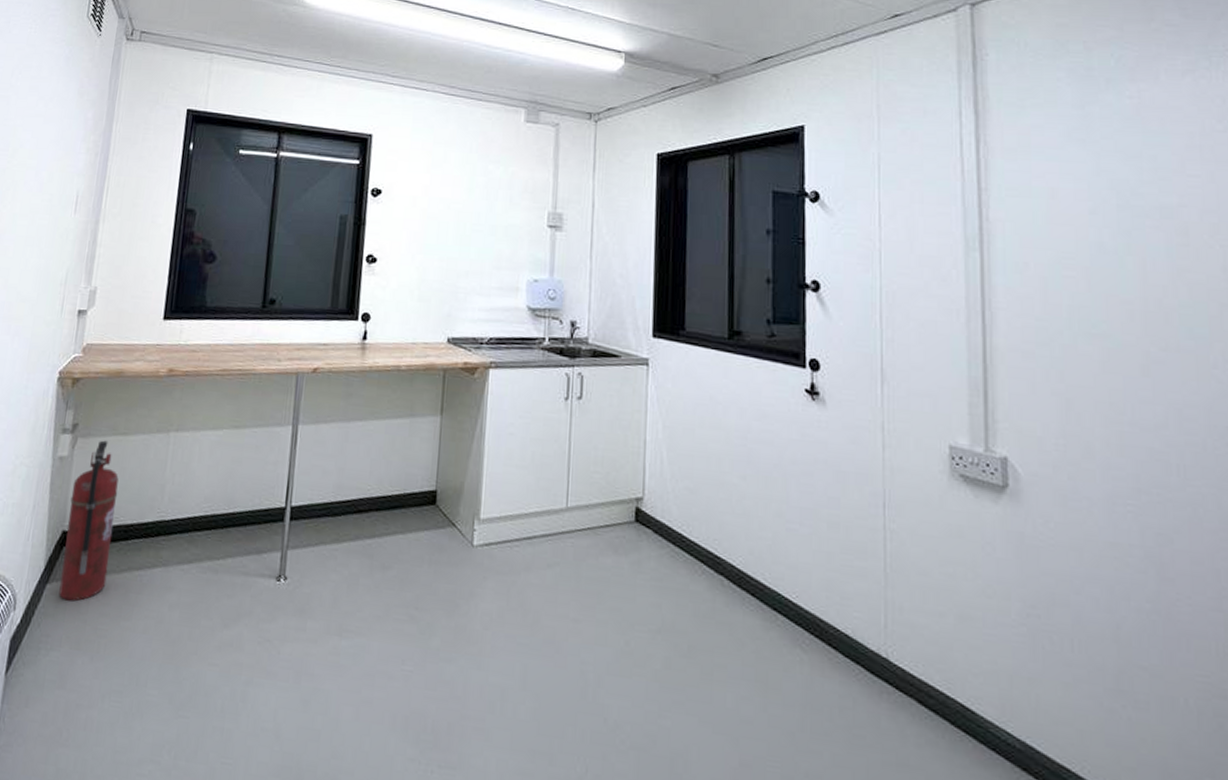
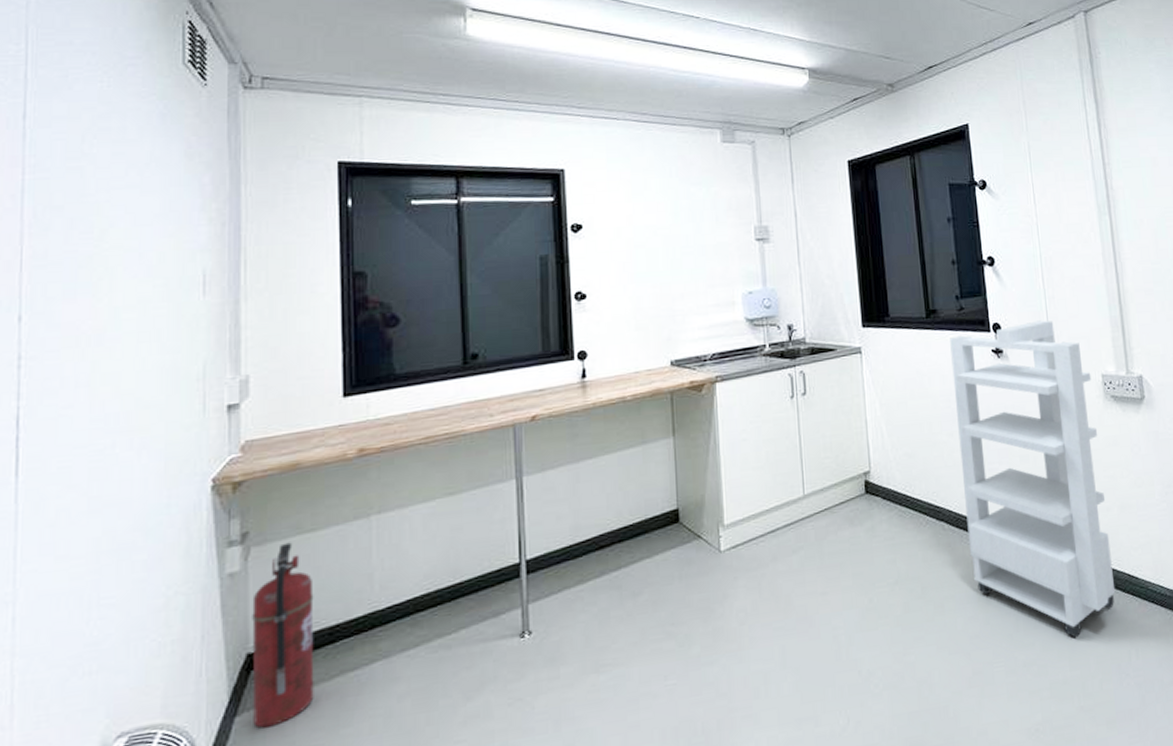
storage cabinet: none [751,365,941,764] -> present [950,320,1116,638]

